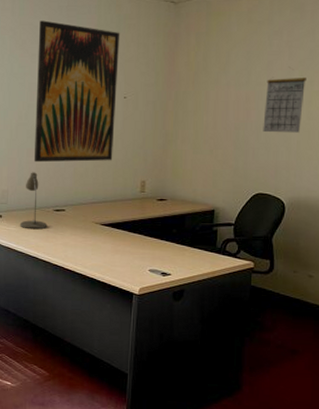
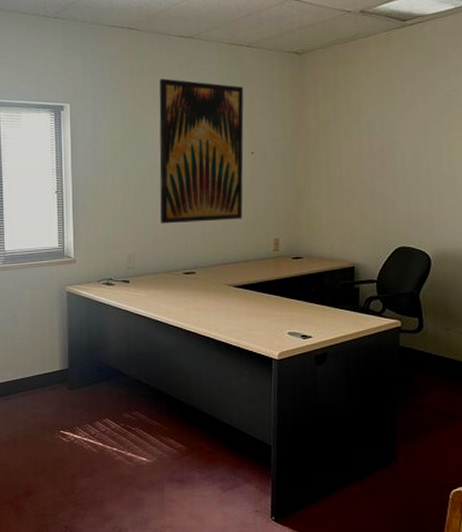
desk lamp: present [19,172,48,230] -> none [148,234,178,294]
calendar: present [263,77,306,133] -> none [401,123,444,183]

